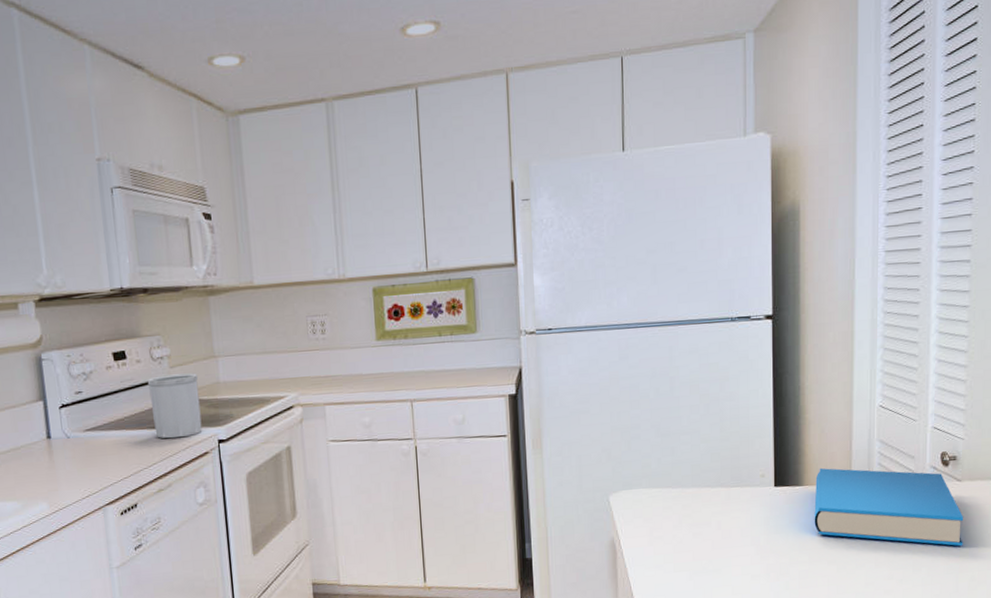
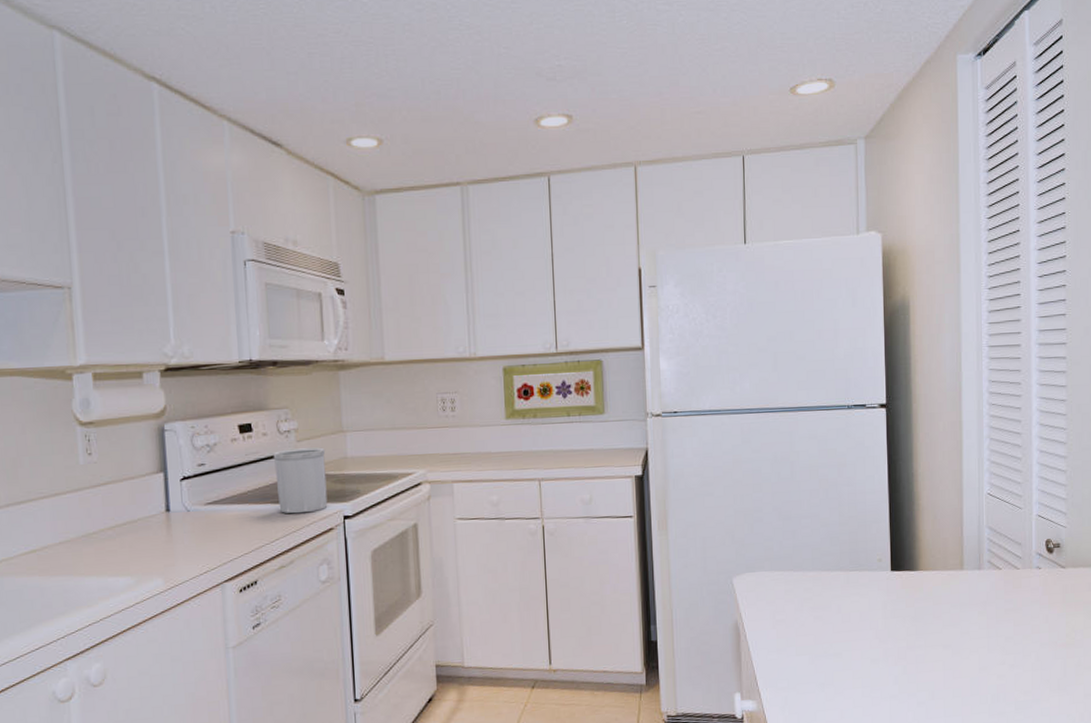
book: present [814,467,964,546] -> none [929,553,1069,632]

